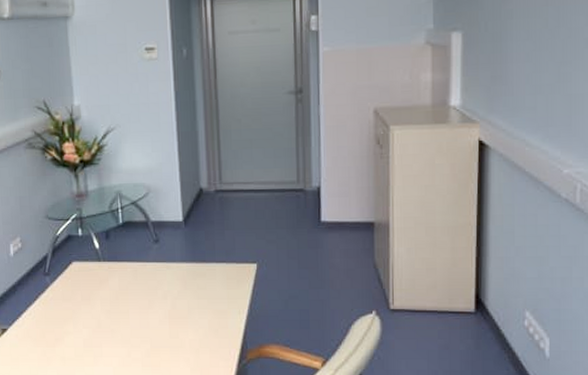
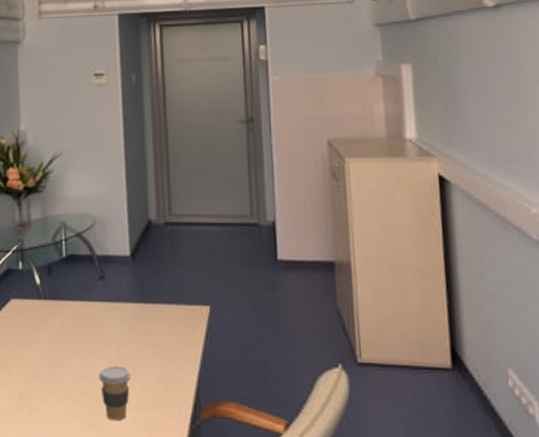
coffee cup: none [155,317,185,363] -> present [99,366,131,421]

